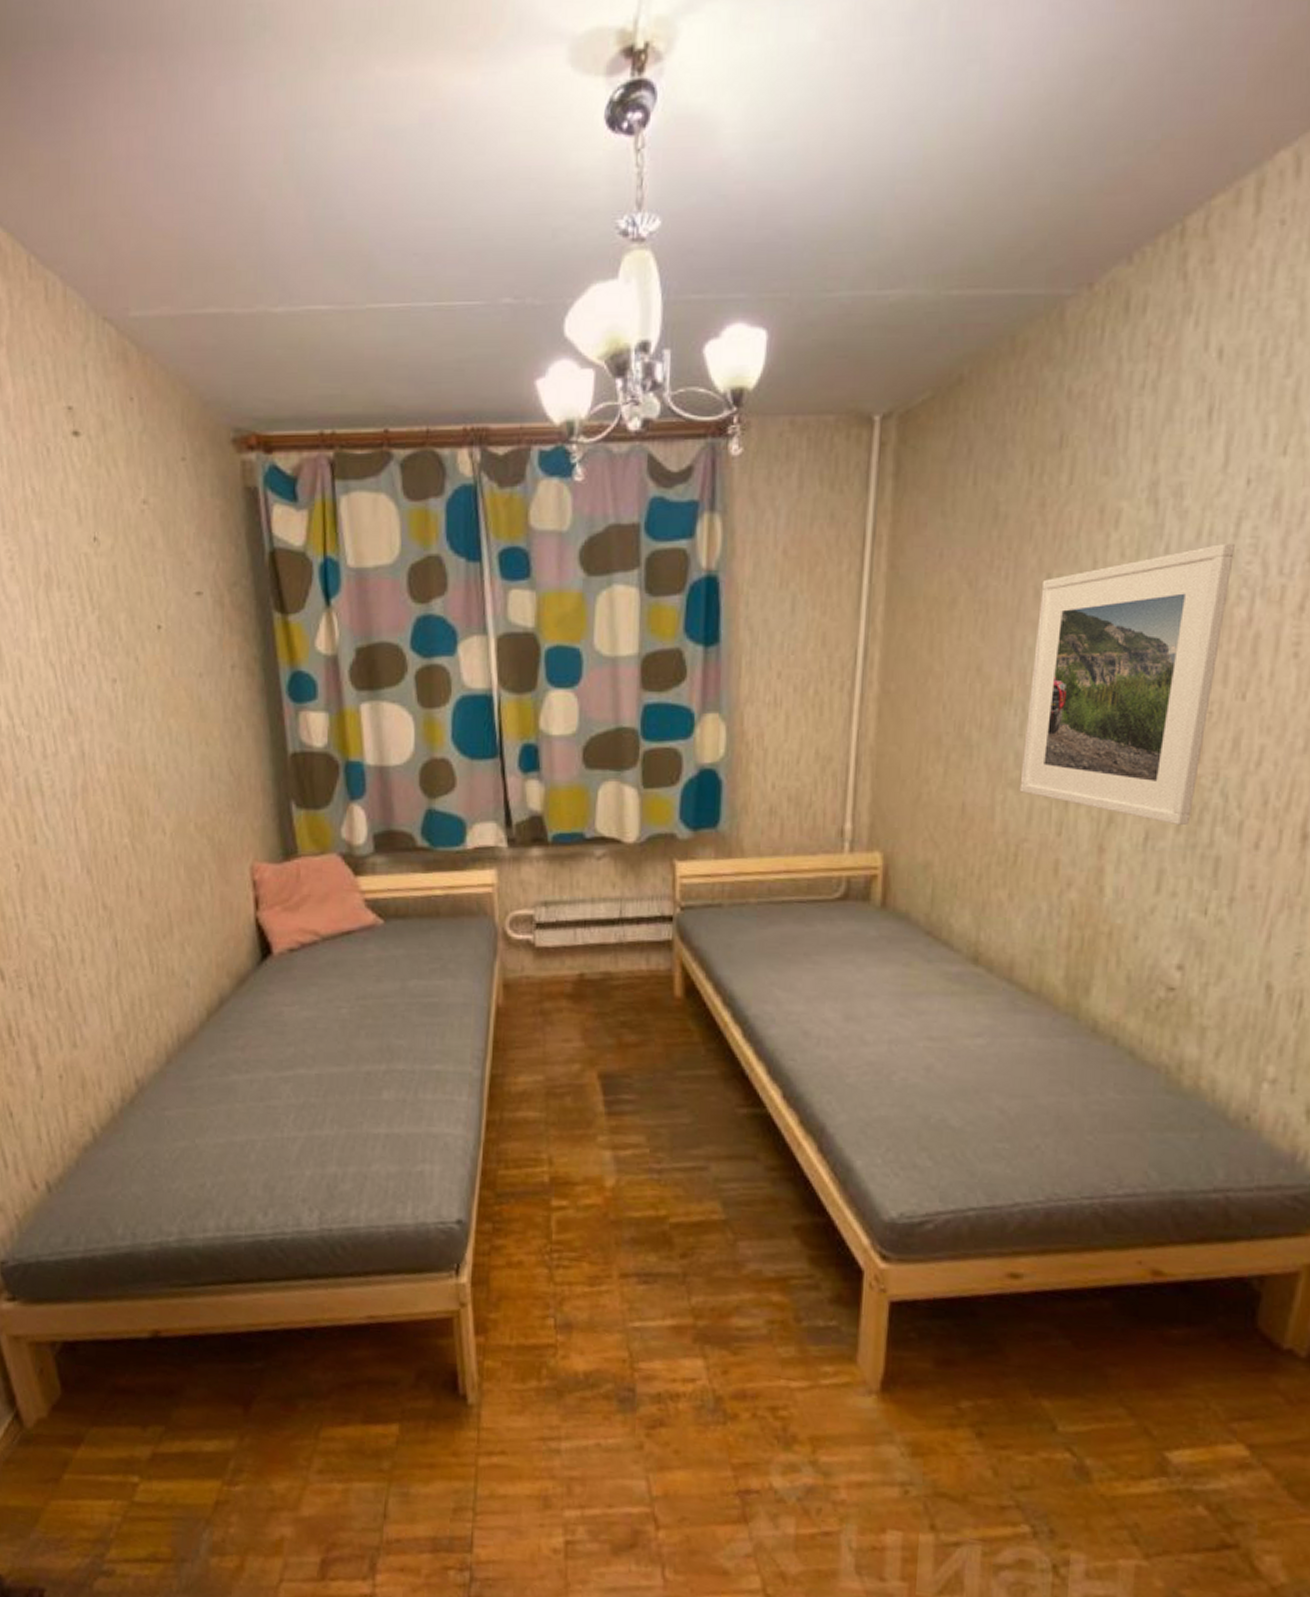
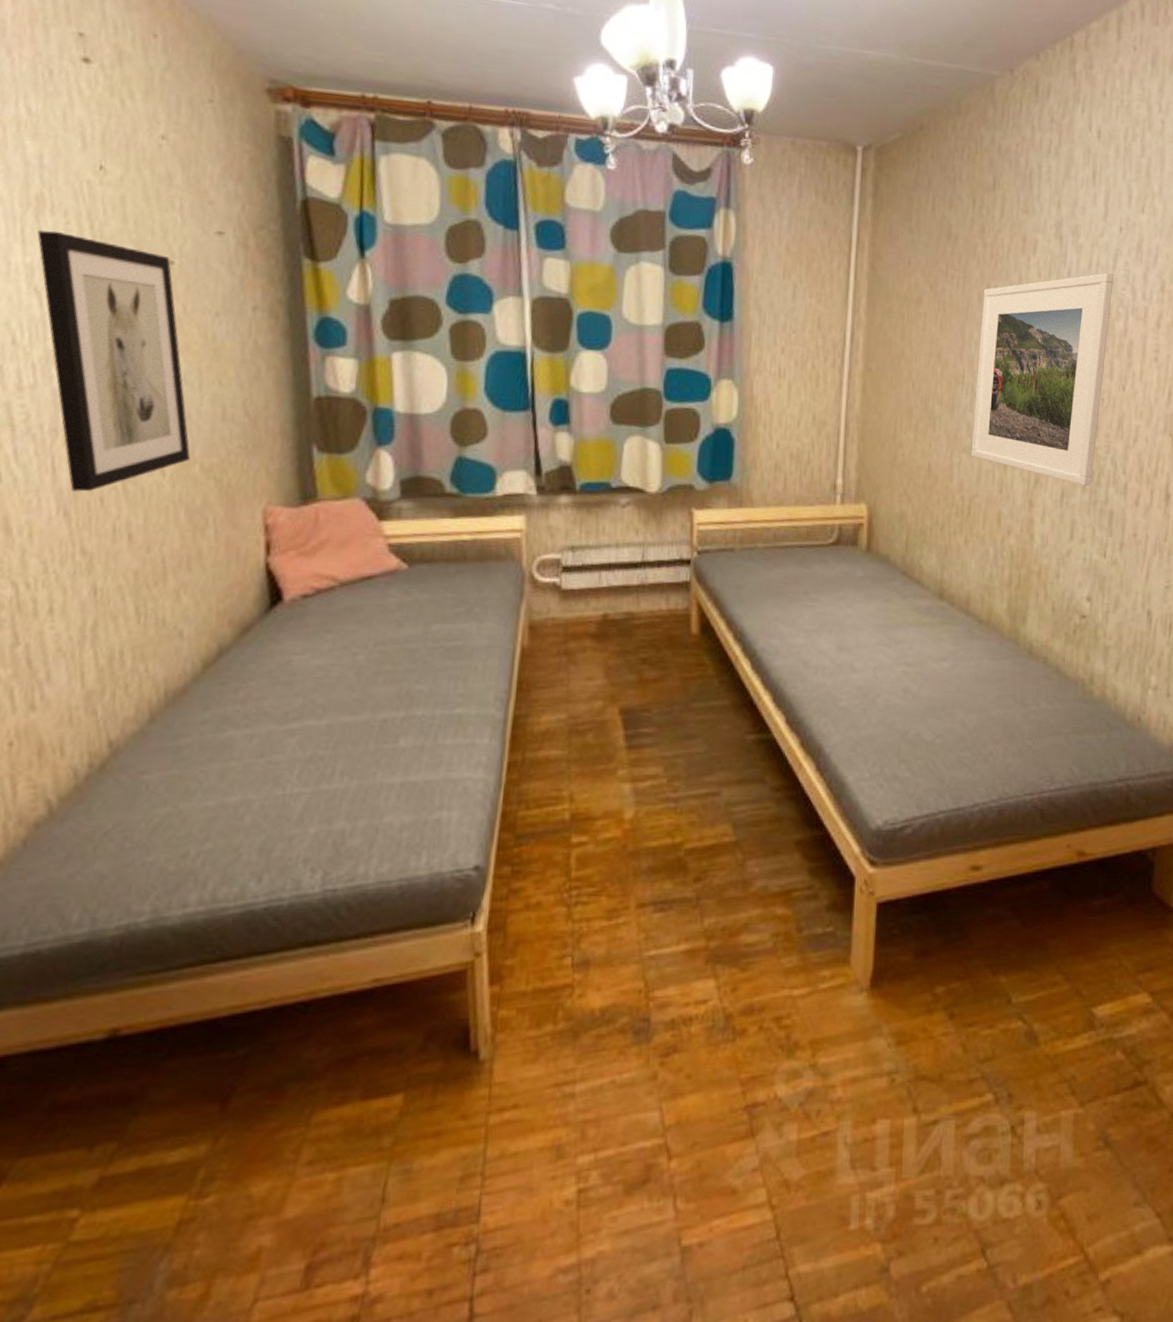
wall art: none [48,605,186,851] -> present [37,230,190,492]

